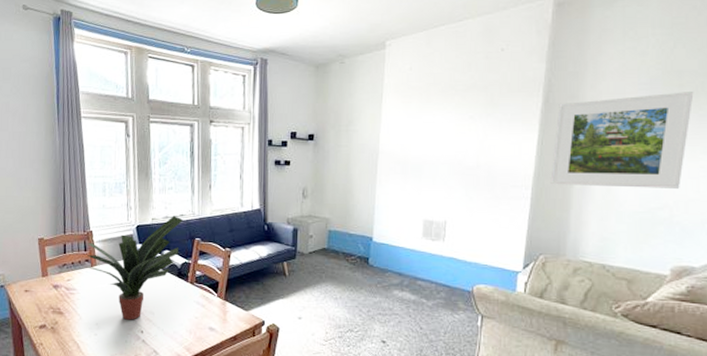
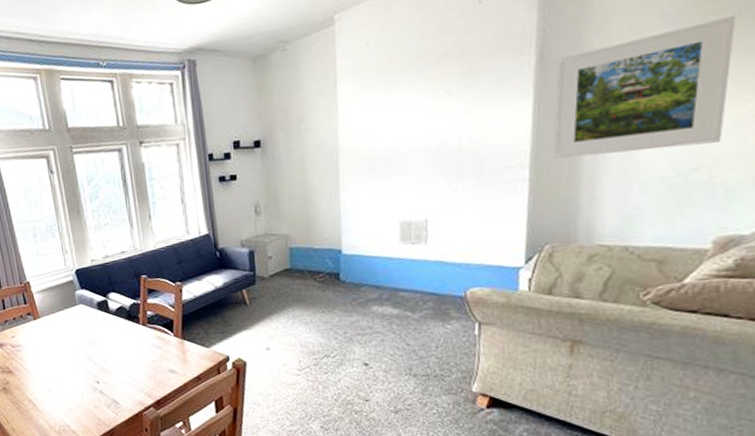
potted plant: present [86,216,184,320] -> none [26,254,126,372]

